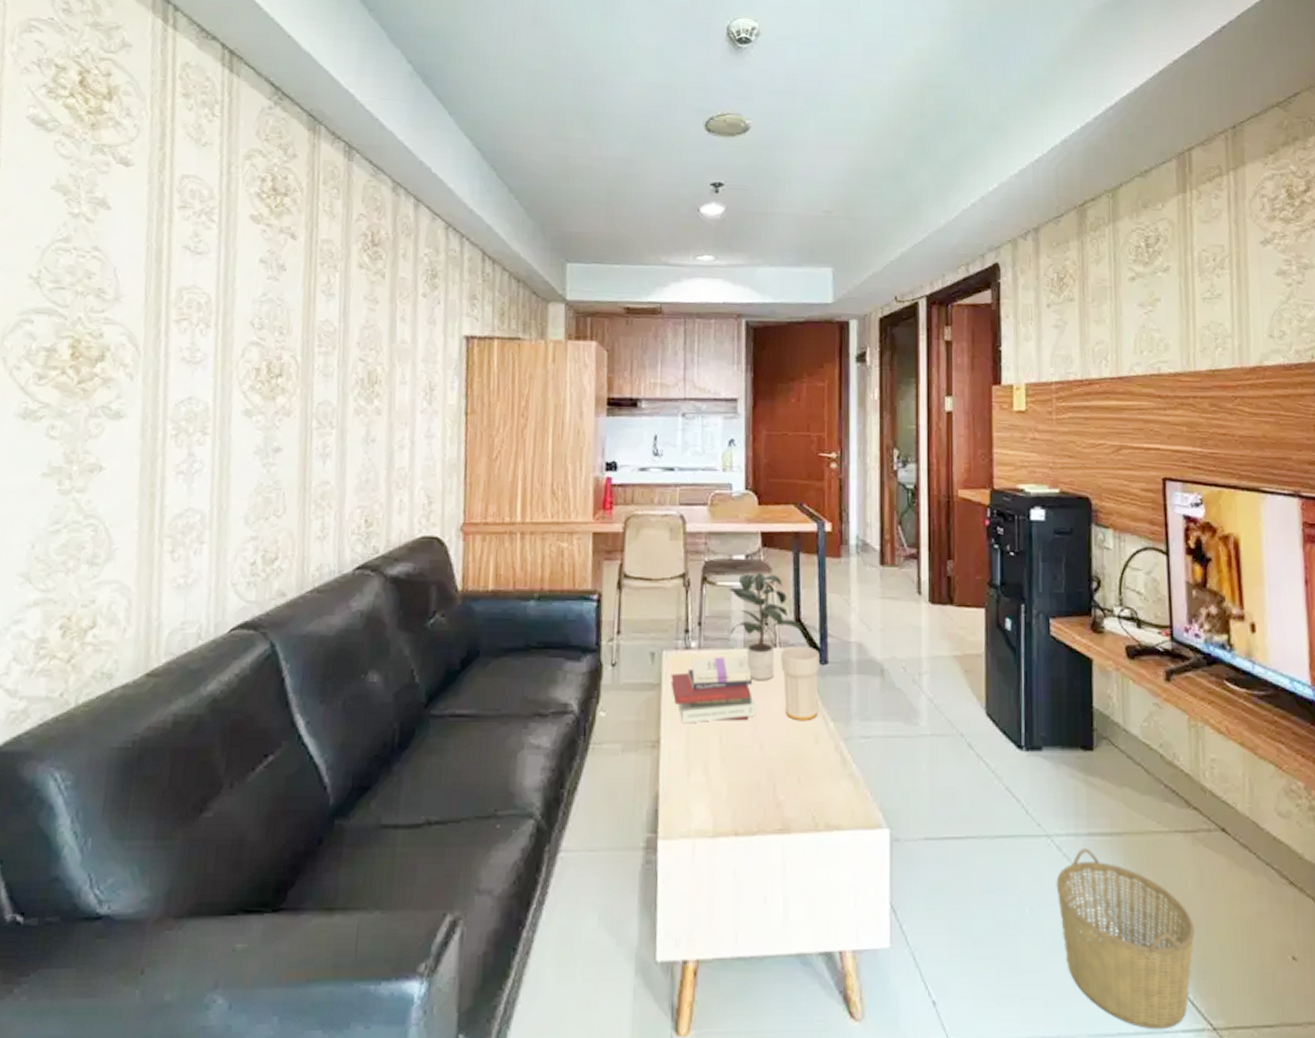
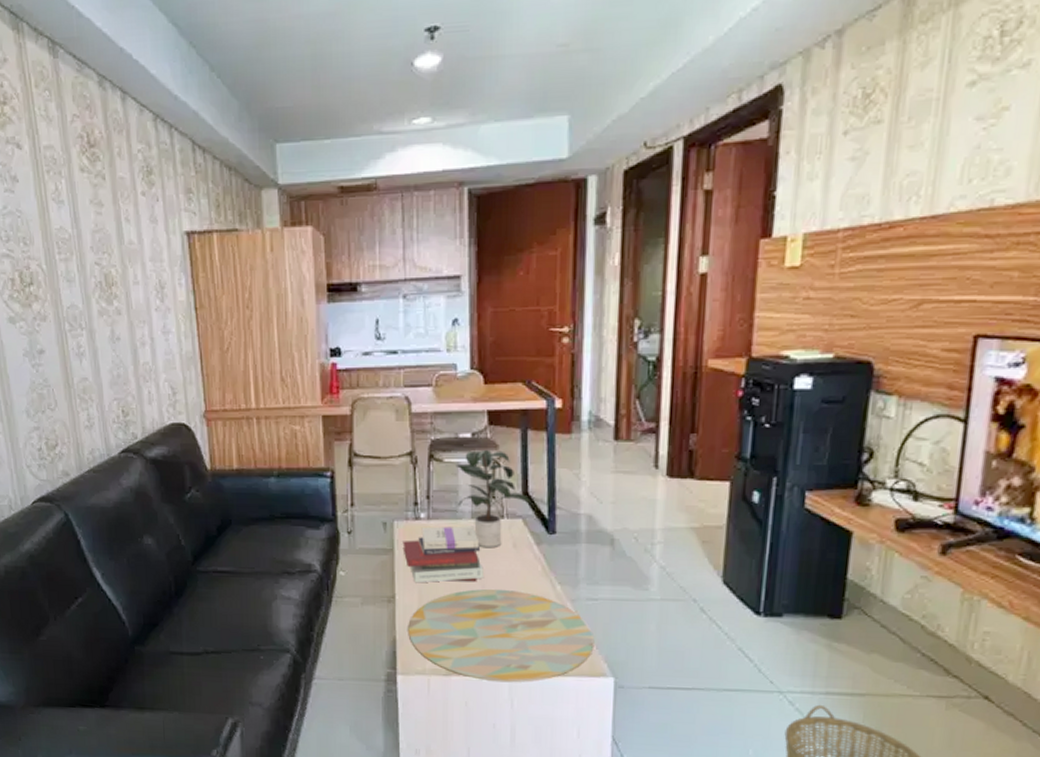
decorative tray: none [672,728,869,842] -> present [408,588,595,683]
cup: present [781,645,820,720] -> none [508,517,548,583]

